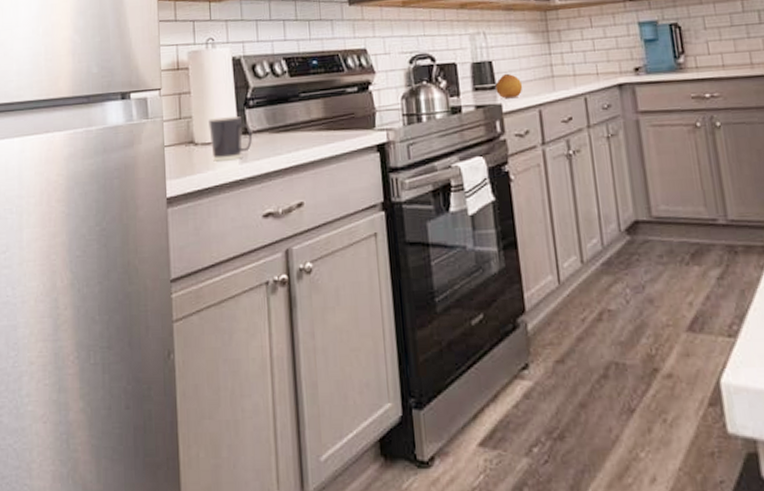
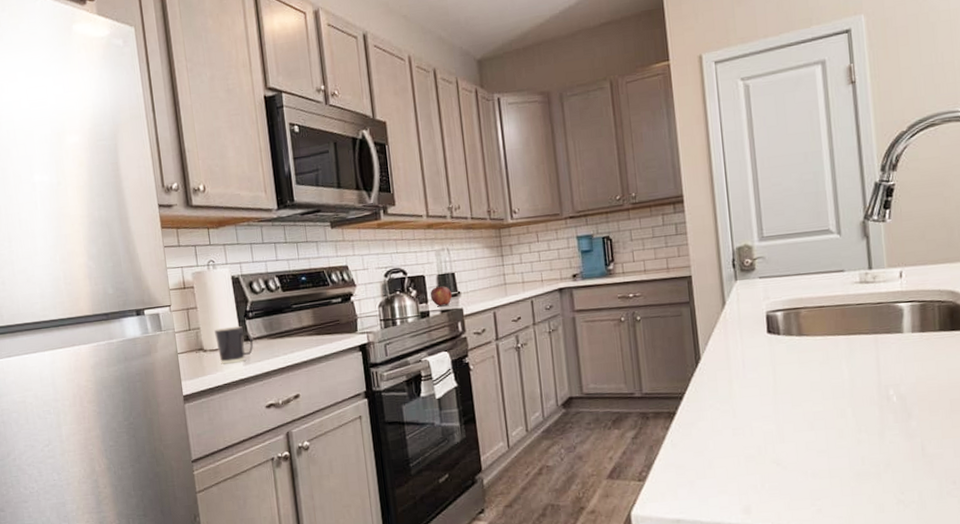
fruit: none [462,76,489,102] -> present [430,286,452,307]
fruit: present [495,73,523,99] -> none [457,282,481,304]

